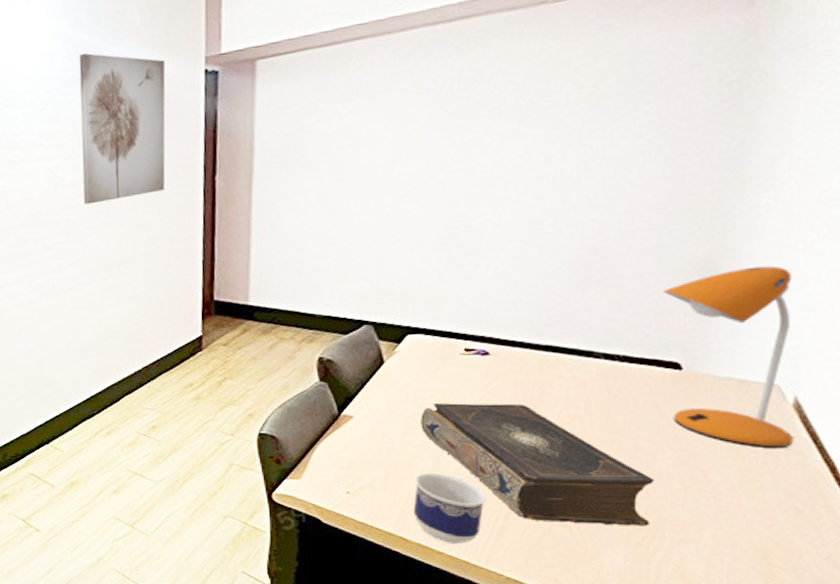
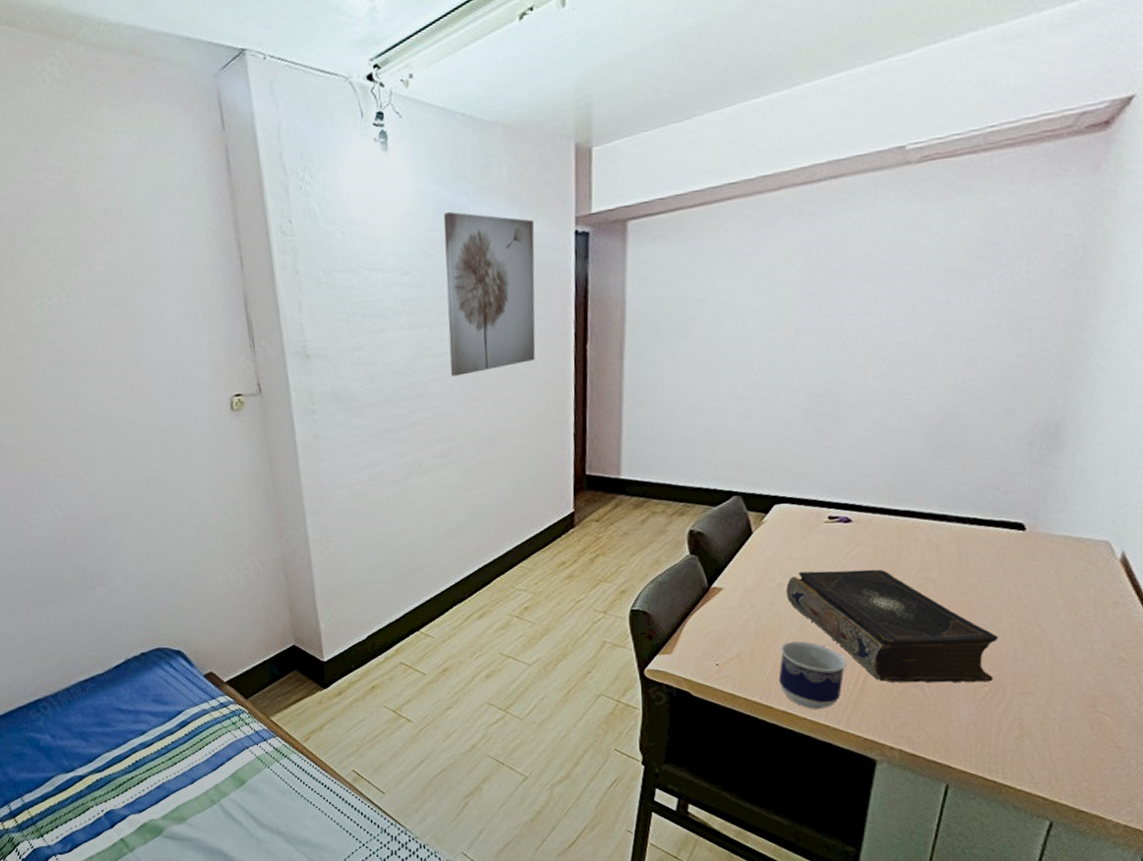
desk lamp: present [663,265,793,449] -> none [1010,427,1125,602]

